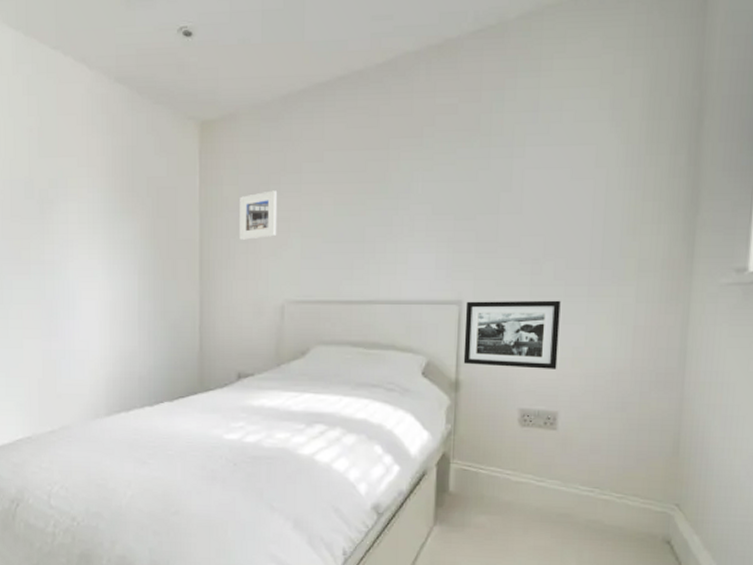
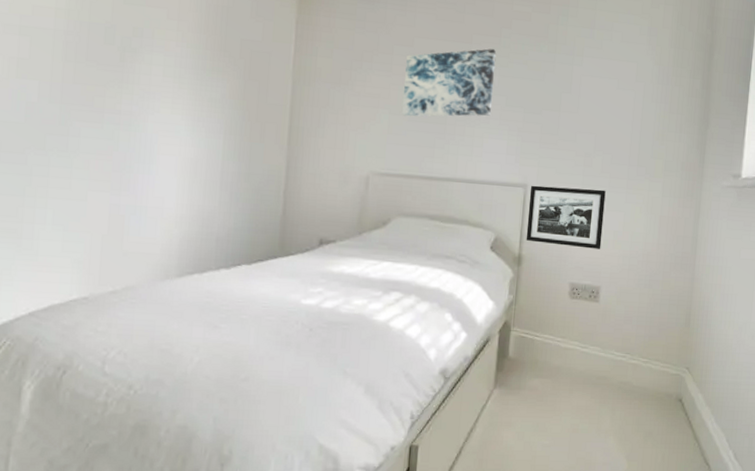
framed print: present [239,190,277,240] -> none [330,67,369,111]
wall art: none [315,152,418,238] -> present [402,49,497,117]

